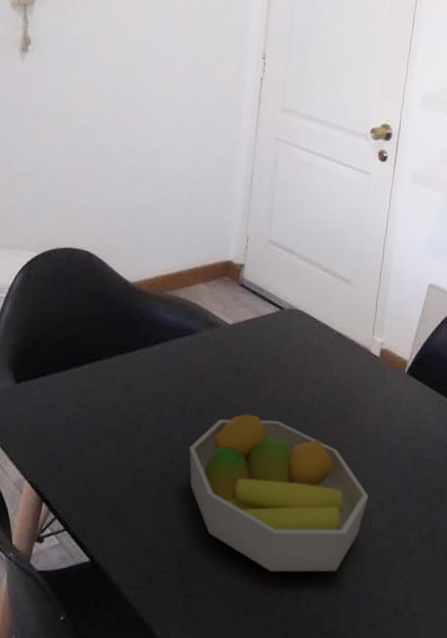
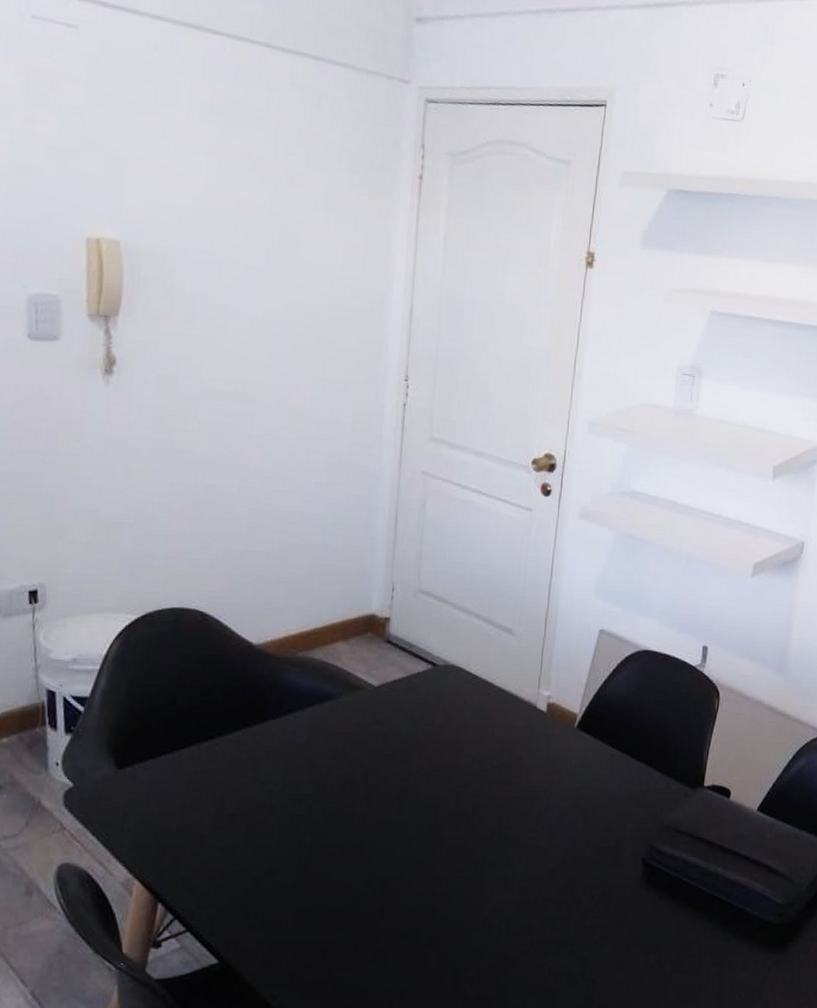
fruit bowl: present [189,414,368,572] -> none [332,784,537,953]

